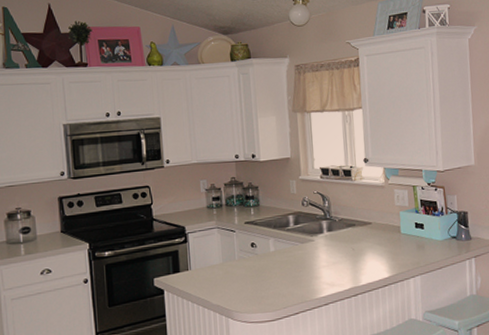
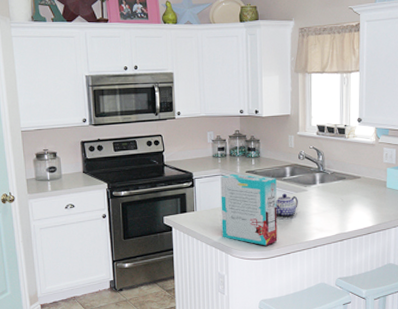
cereal box: none [216,225,284,306] -> present [220,173,278,246]
teapot: none [279,245,305,272] -> present [276,193,298,217]

